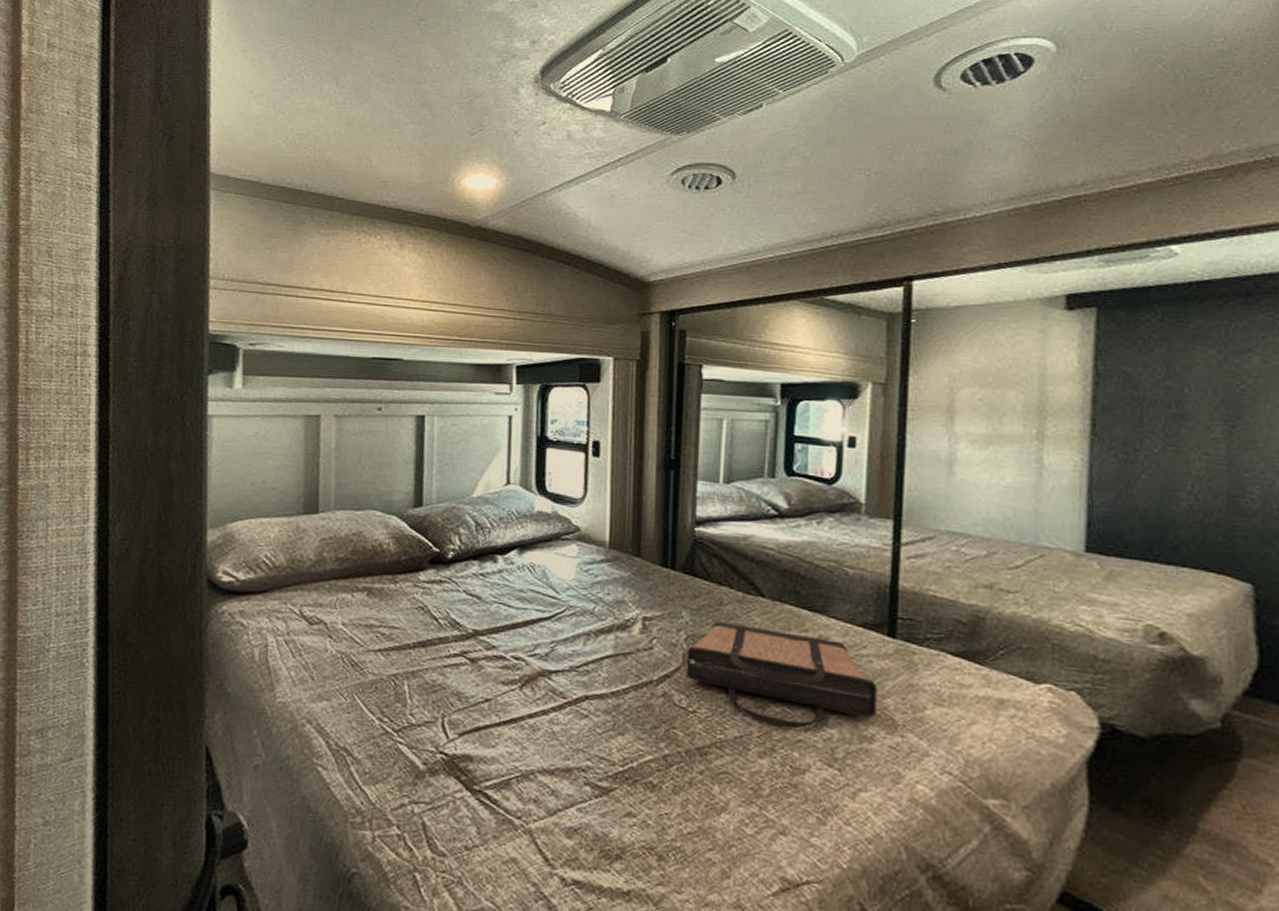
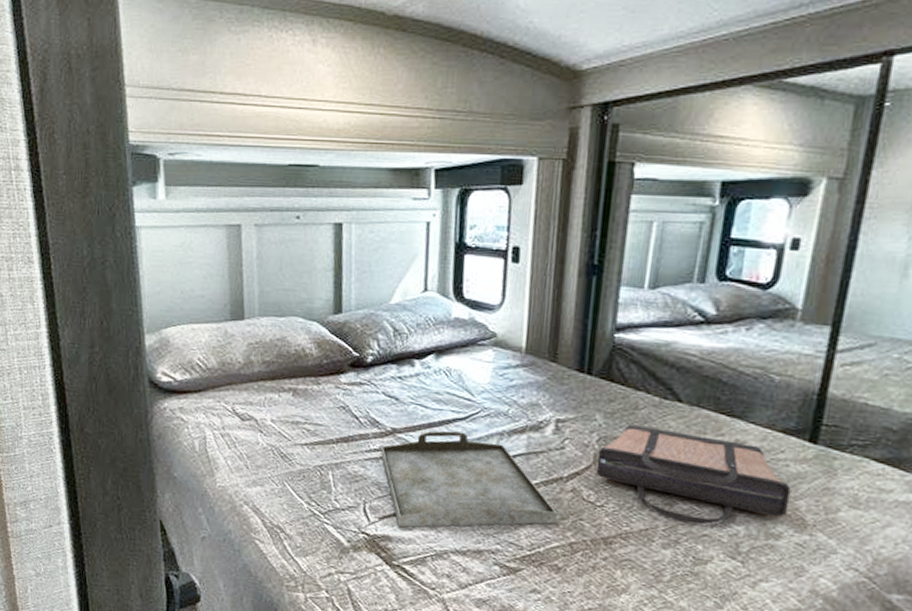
serving tray: none [461,631,649,745] -> present [381,430,557,528]

